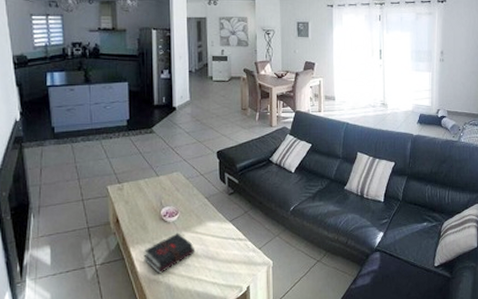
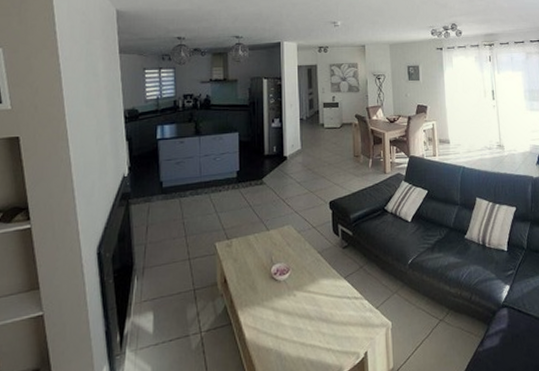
hardback book: present [143,233,196,274] -> none [252,292,308,341]

